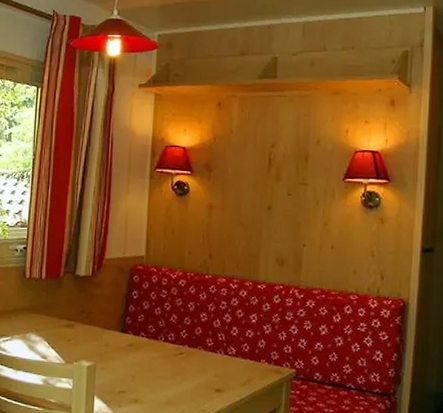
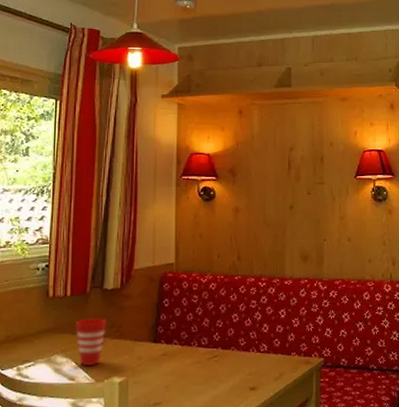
cup: none [48,302,77,347] -> present [75,318,106,366]

